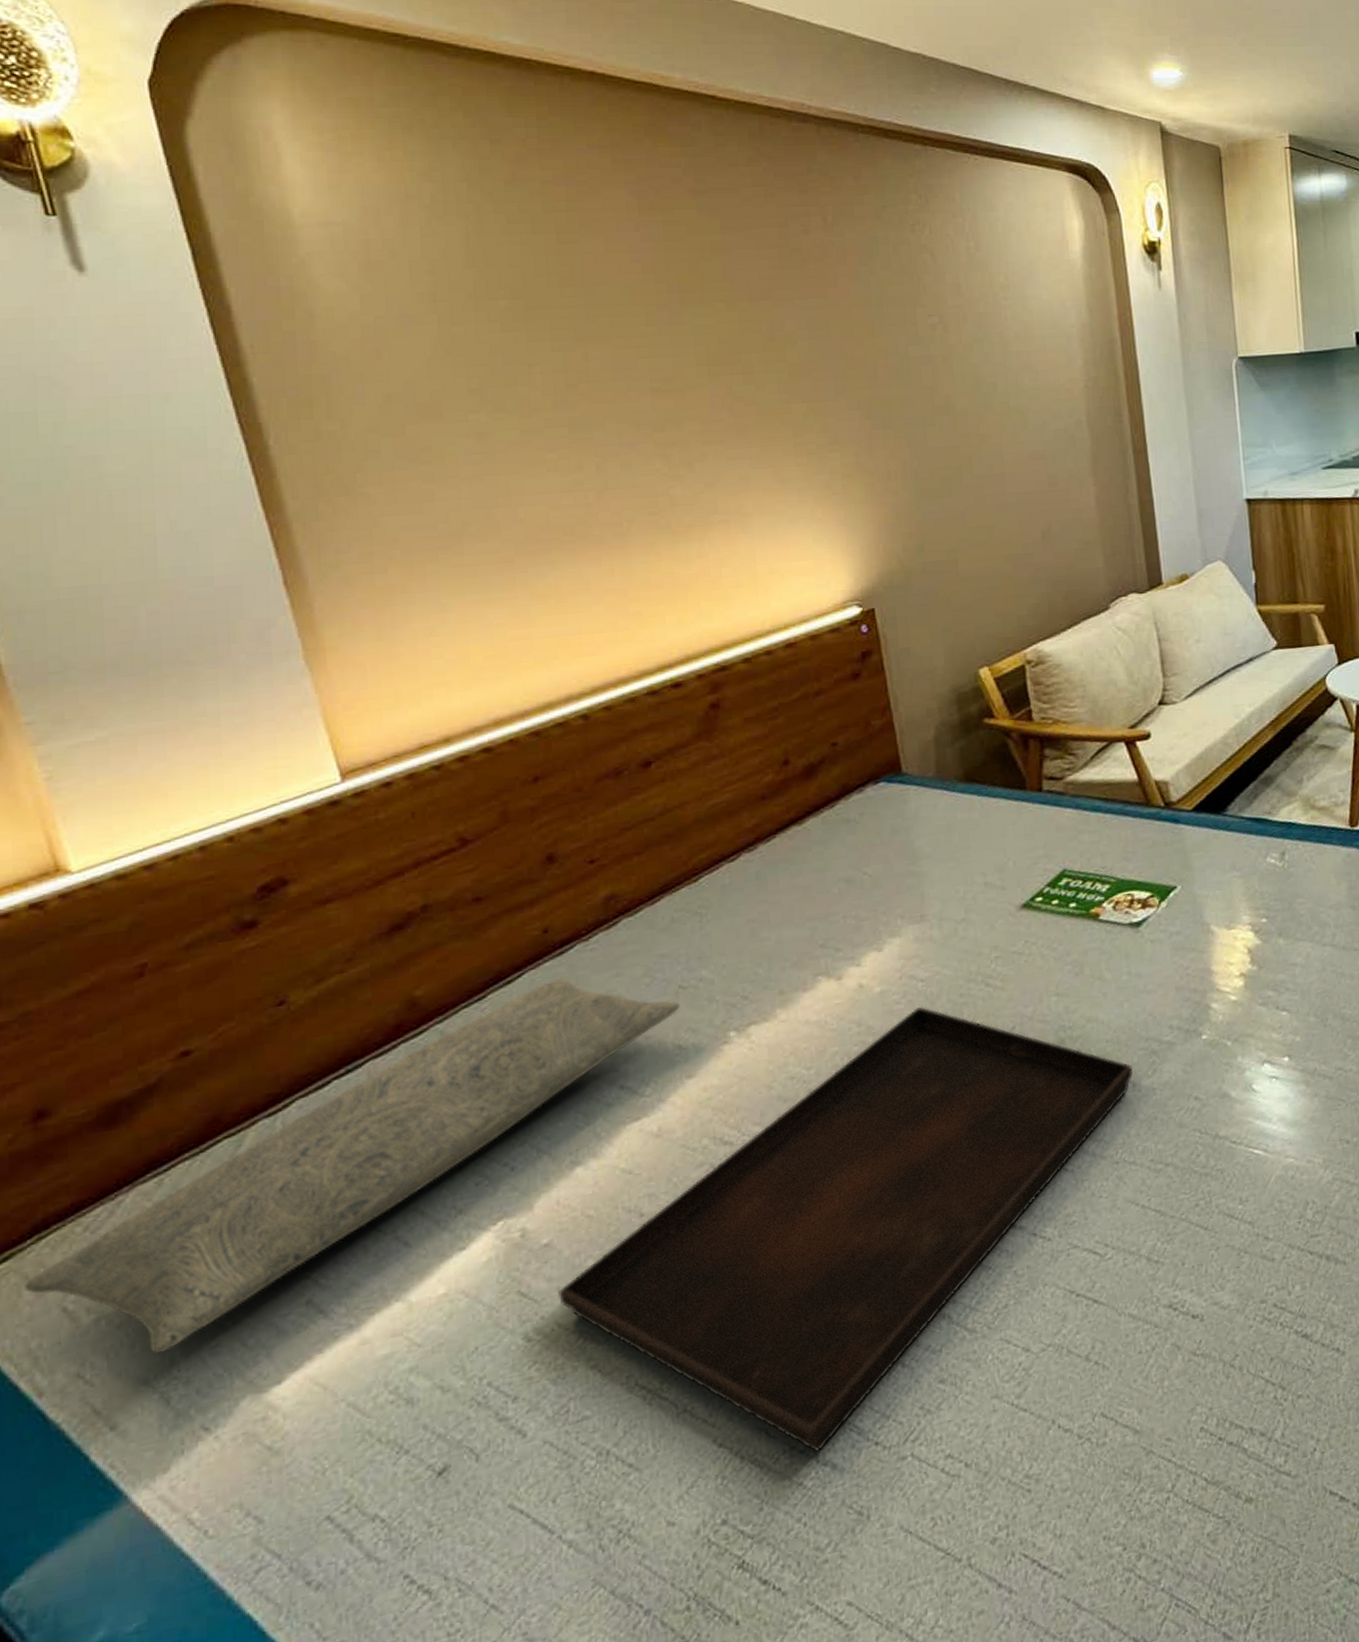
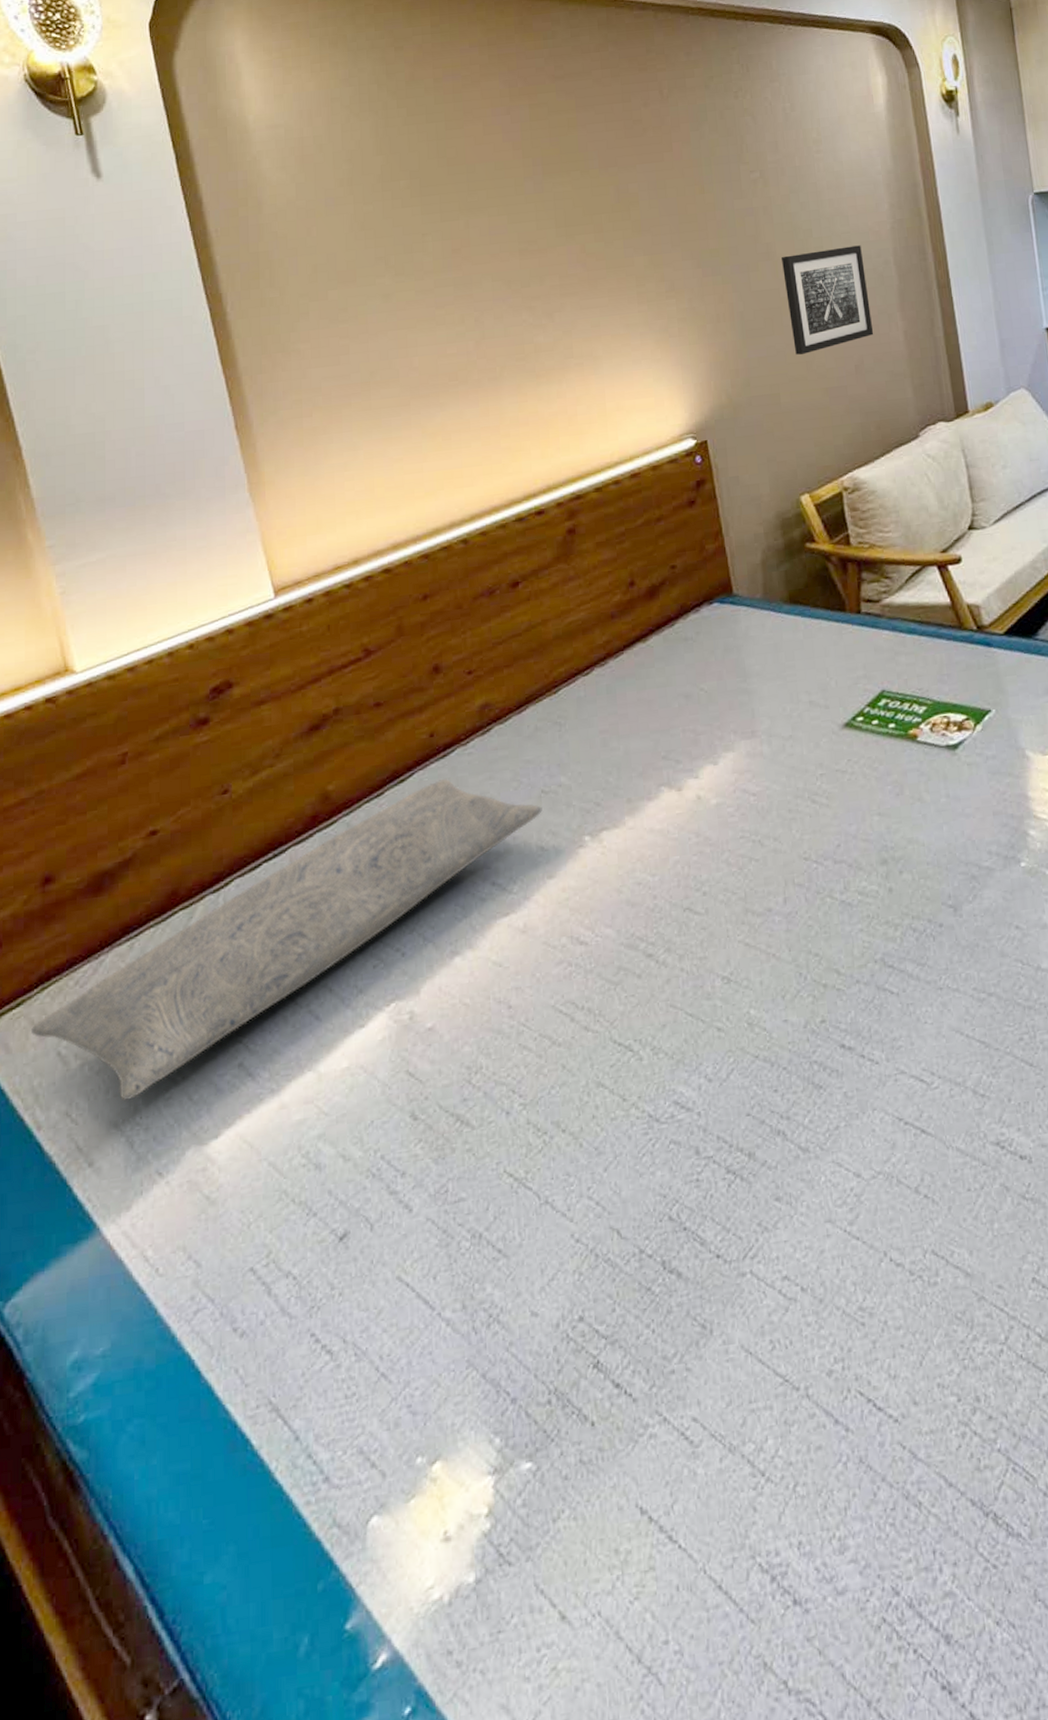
serving tray: present [557,1006,1133,1452] -> none [439,819,954,1258]
wall art: none [962,403,1063,518] -> present [782,245,874,355]

